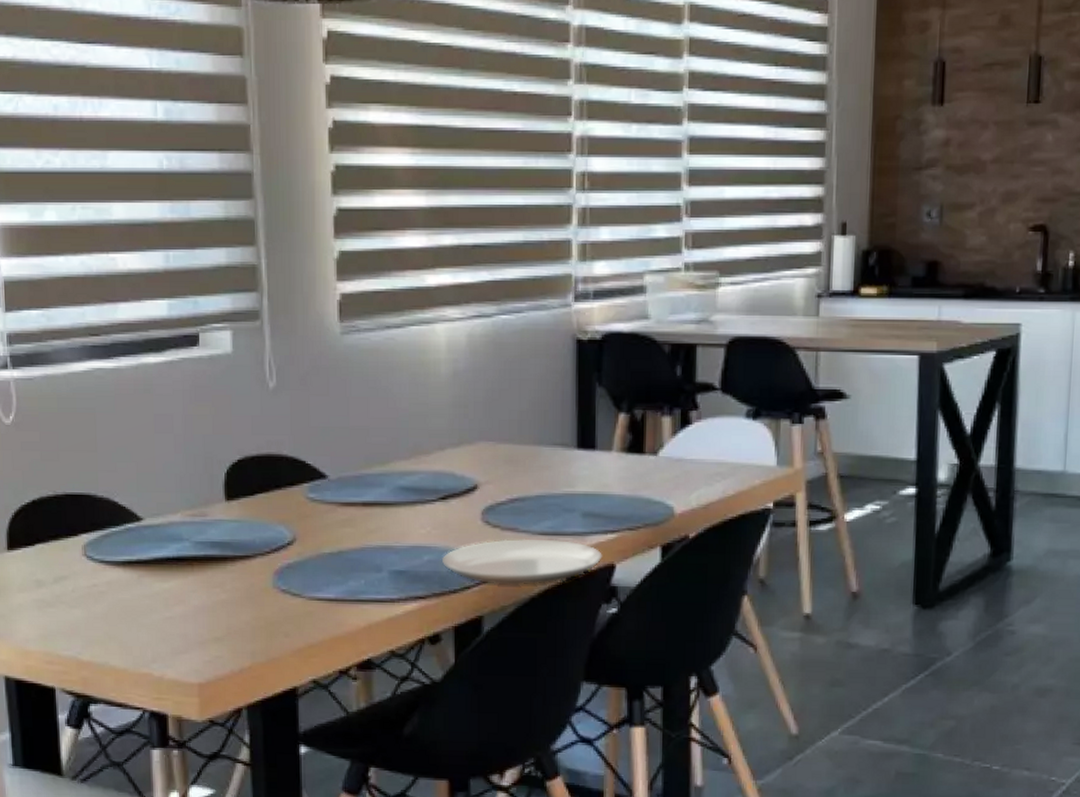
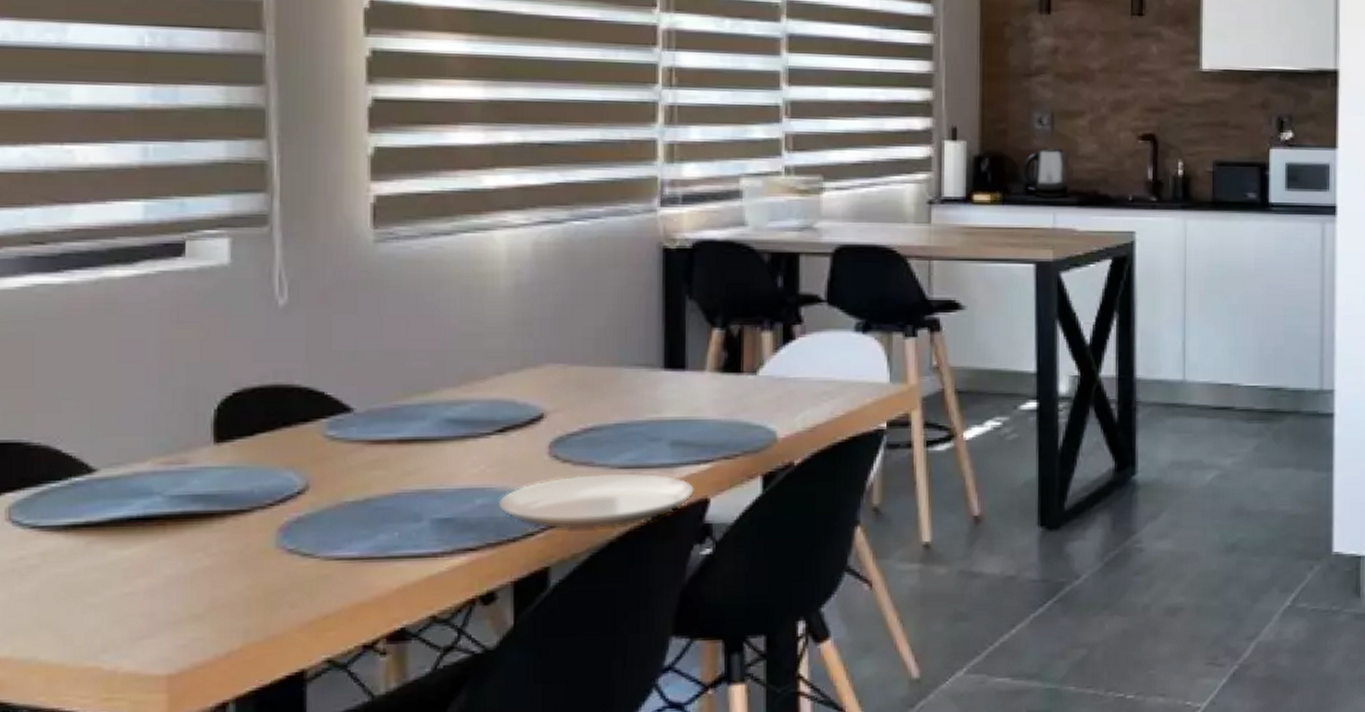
kettle: none [910,240,957,291] -> present [1023,147,1069,199]

